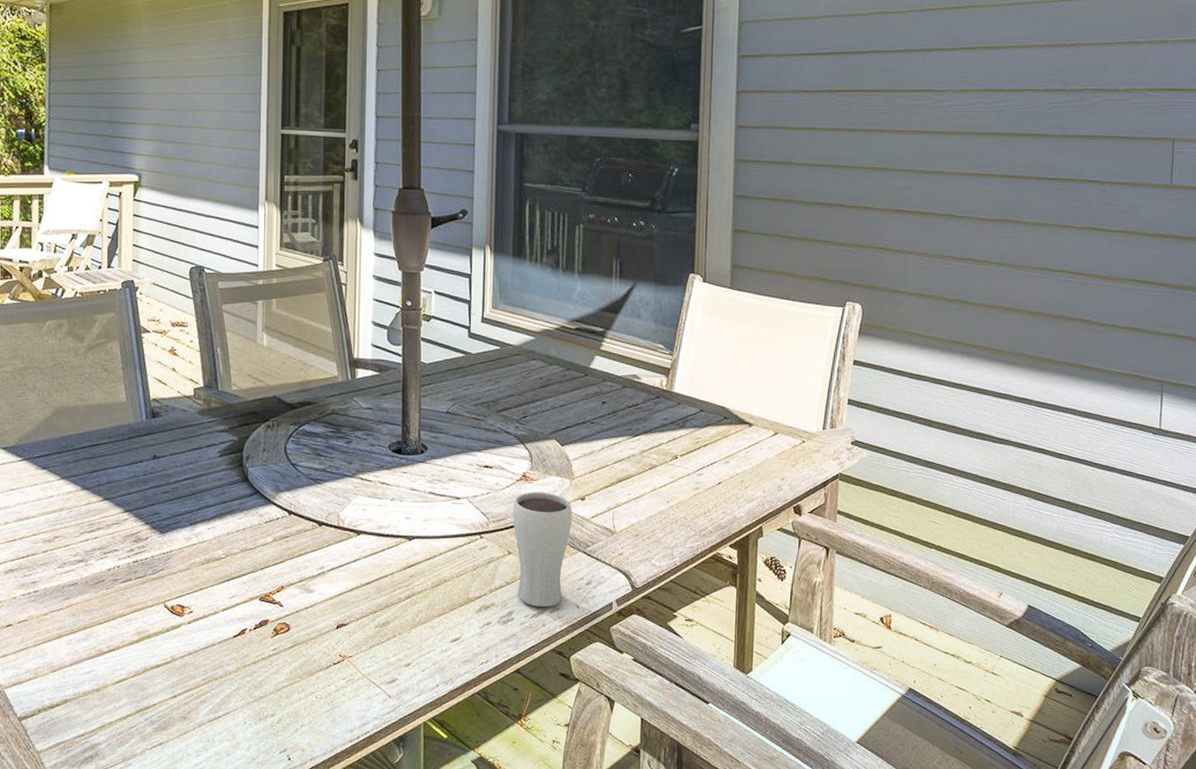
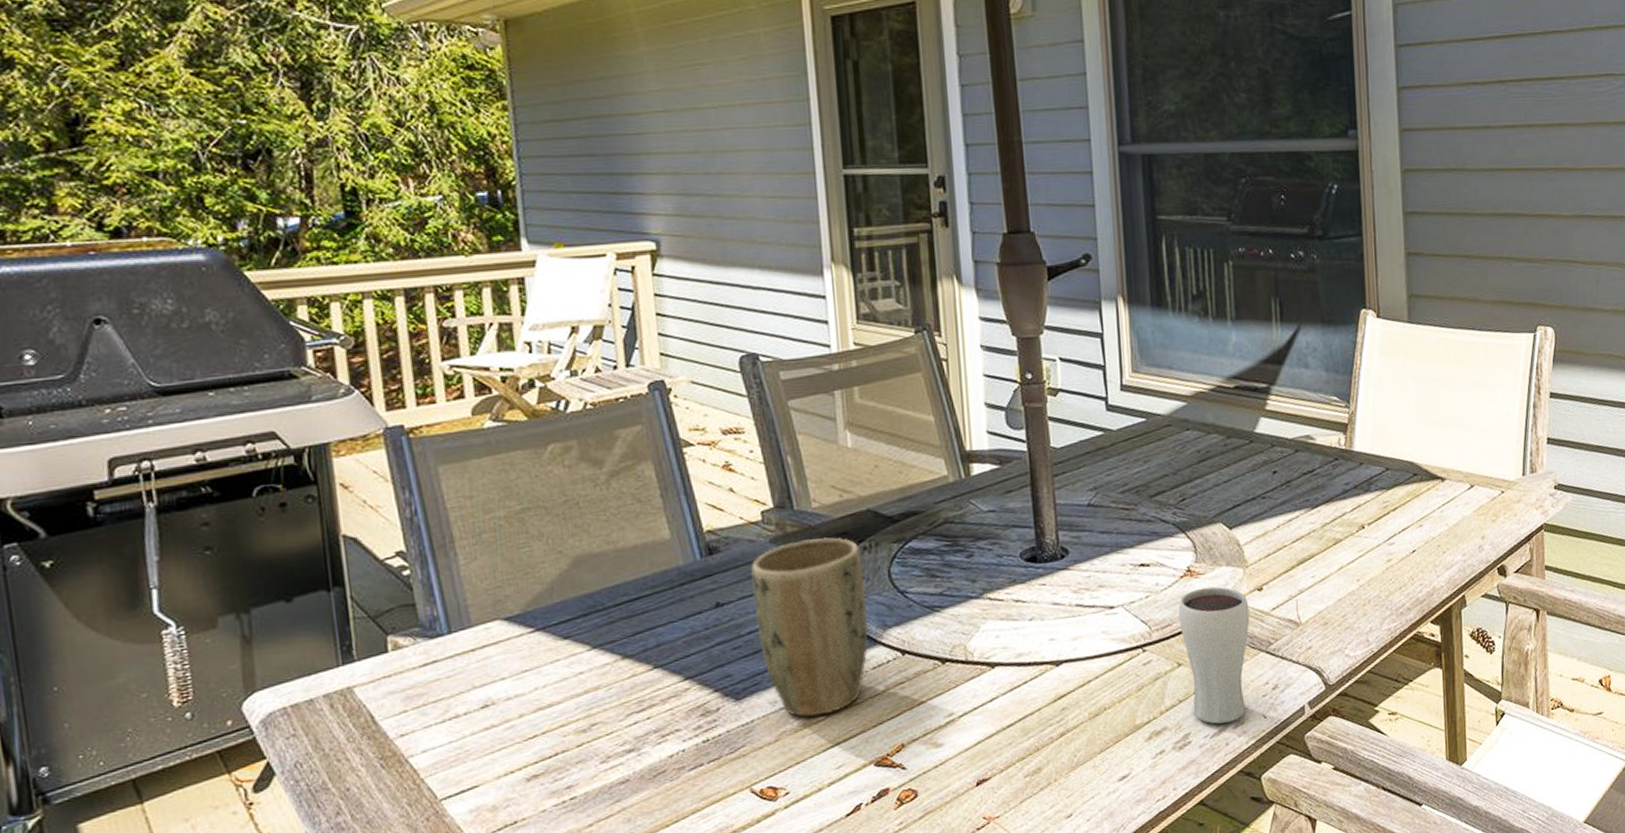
plant pot: none [181,415,266,554] -> present [751,537,868,717]

